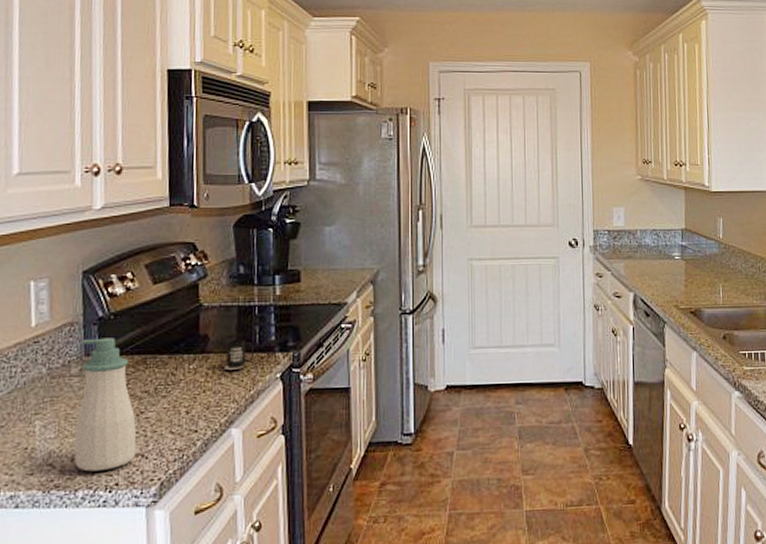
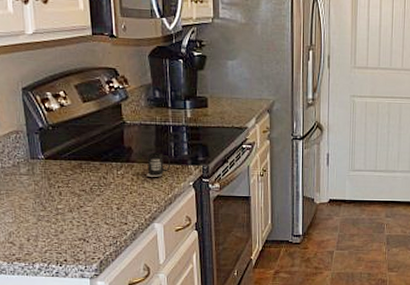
soap bottle: present [74,338,137,472] -> none [27,145,79,250]

